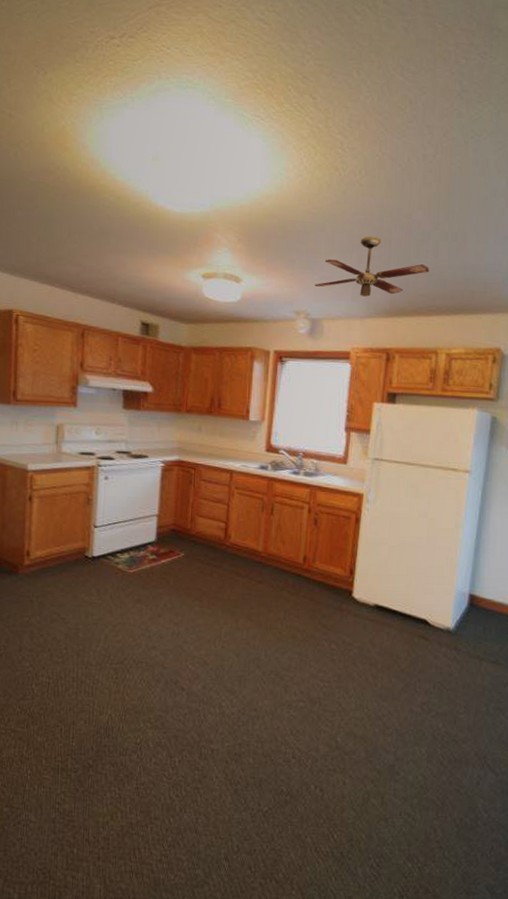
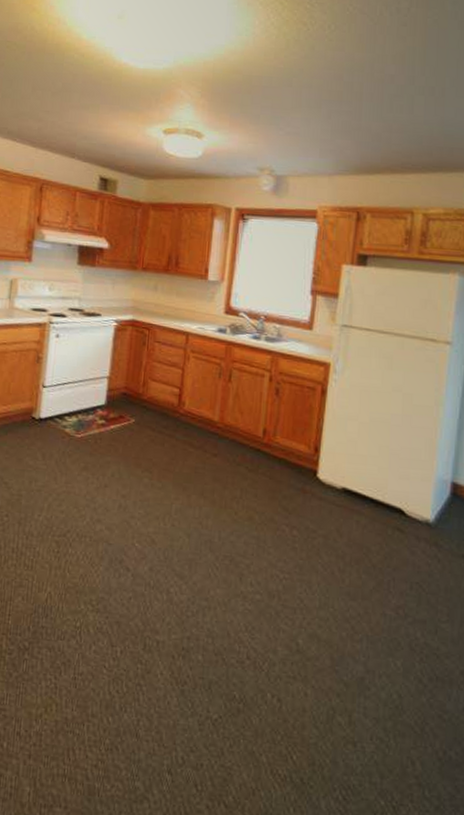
ceiling fan: present [315,236,430,297] -> none [280,91,404,153]

